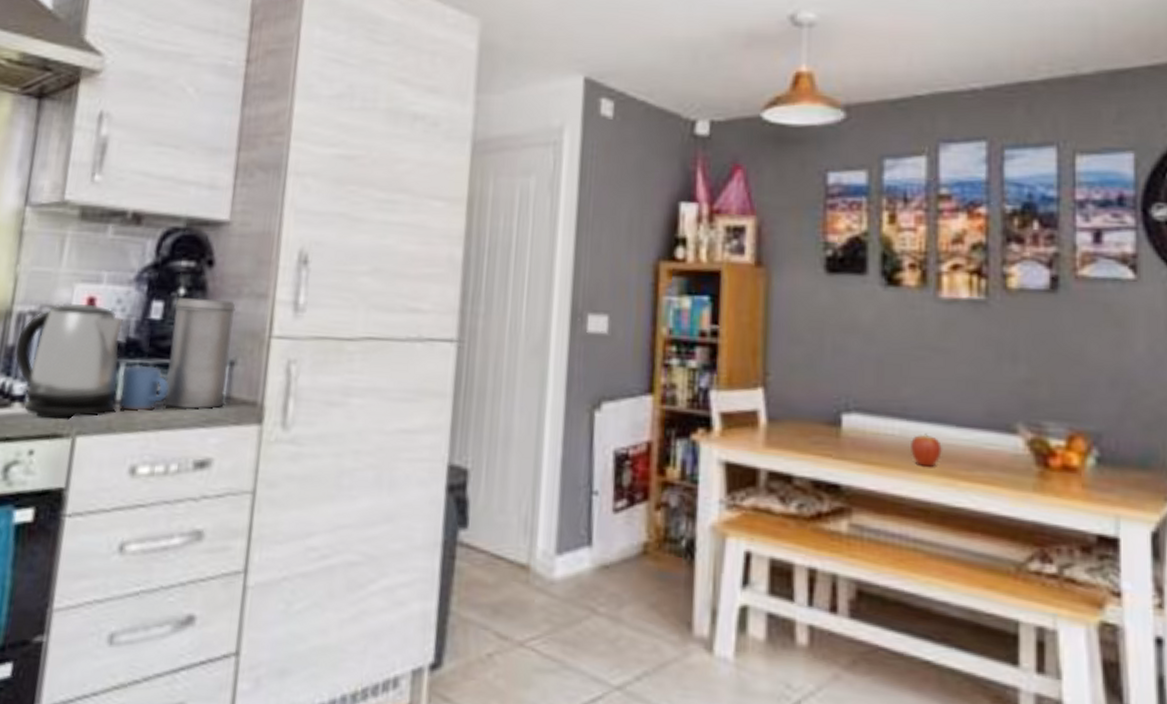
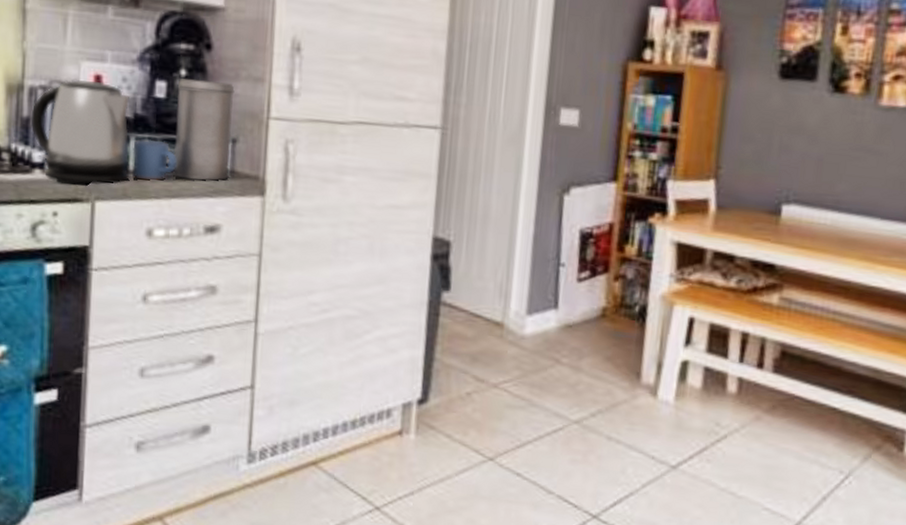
fruit: present [911,434,942,468] -> none [839,224,866,253]

